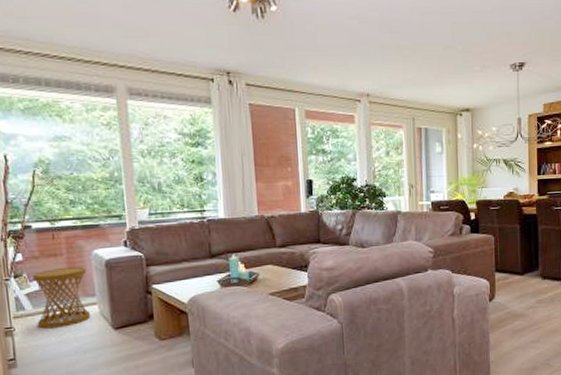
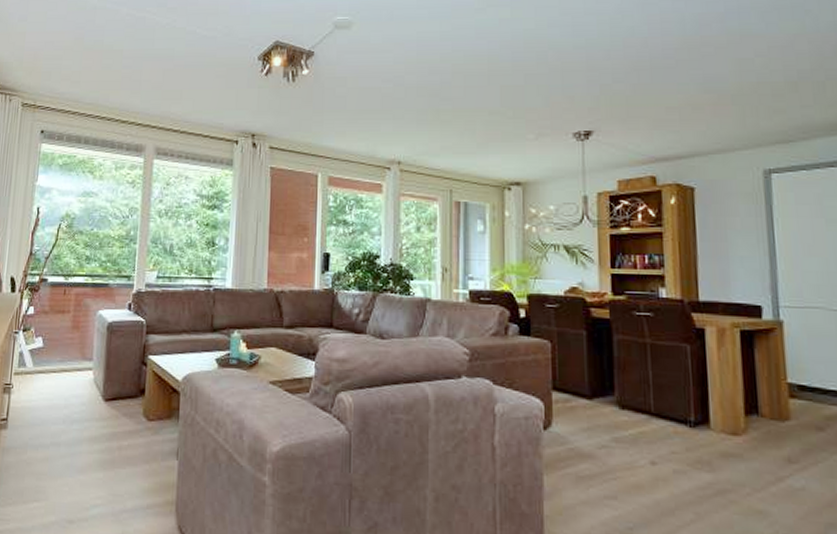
side table: present [33,267,91,329] -> none [33,326,89,391]

